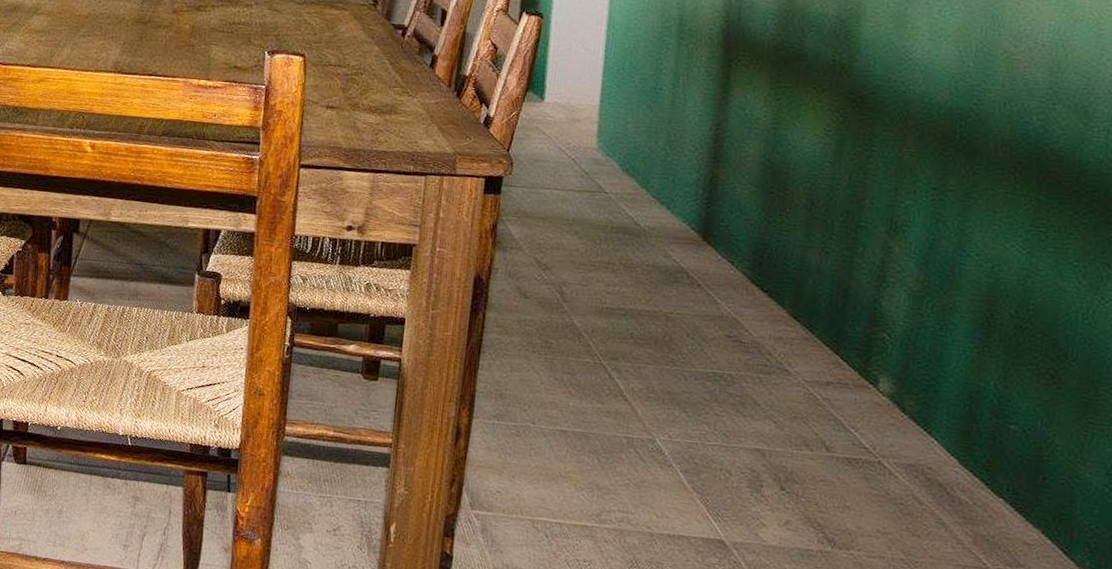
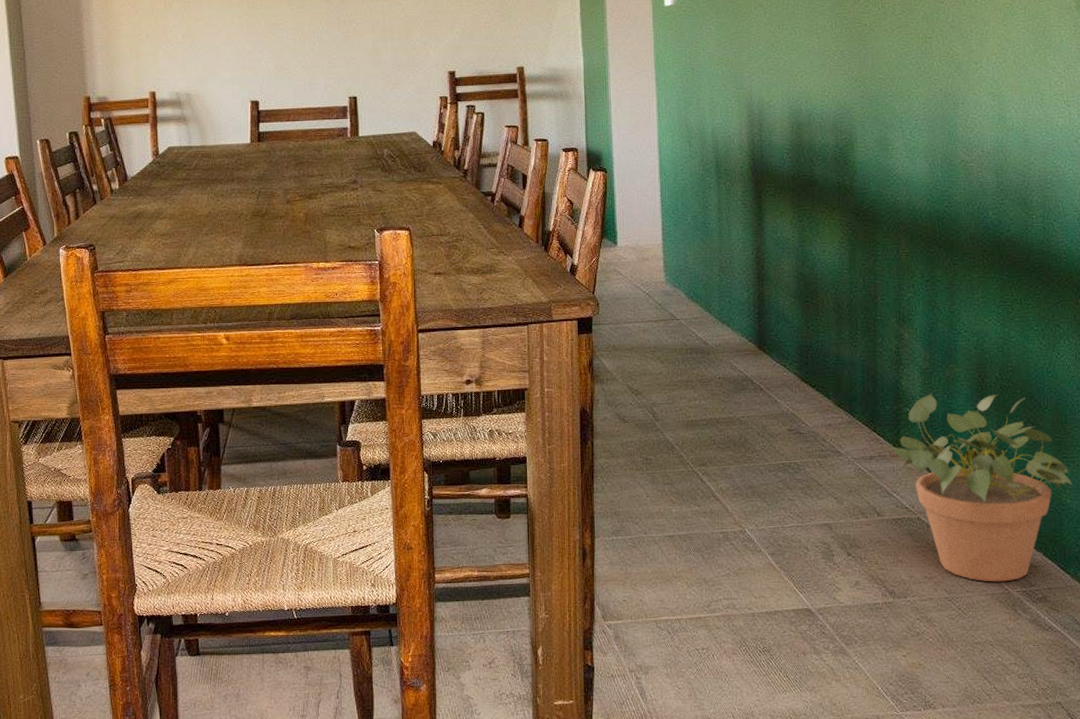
potted plant: none [857,320,1097,556] -> present [892,393,1073,582]

